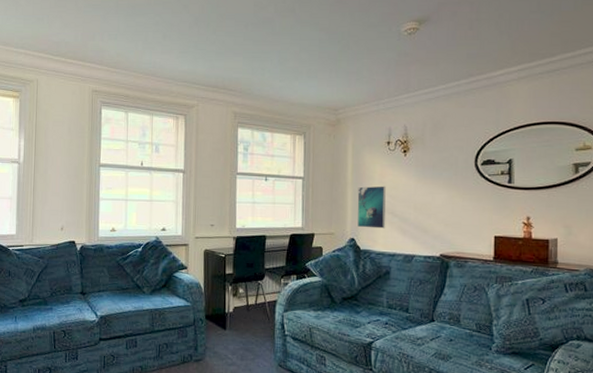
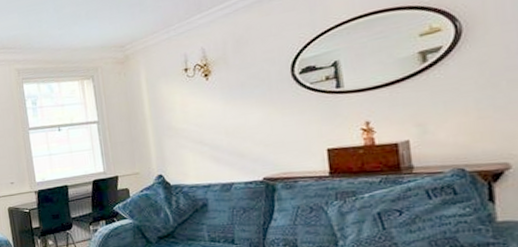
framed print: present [357,186,386,229] -> none [158,115,196,163]

